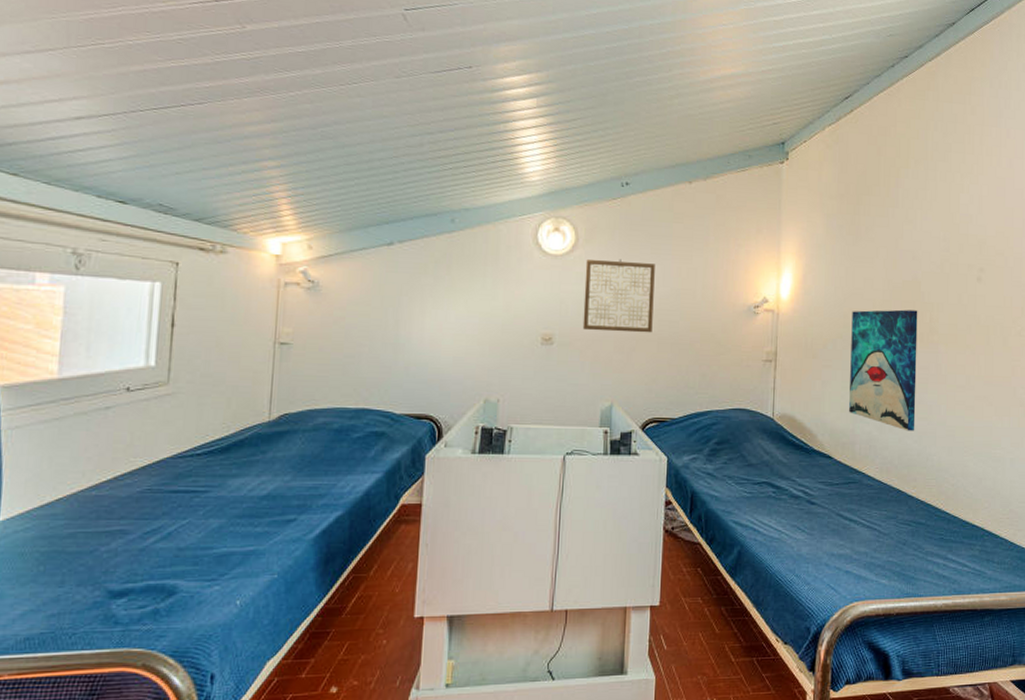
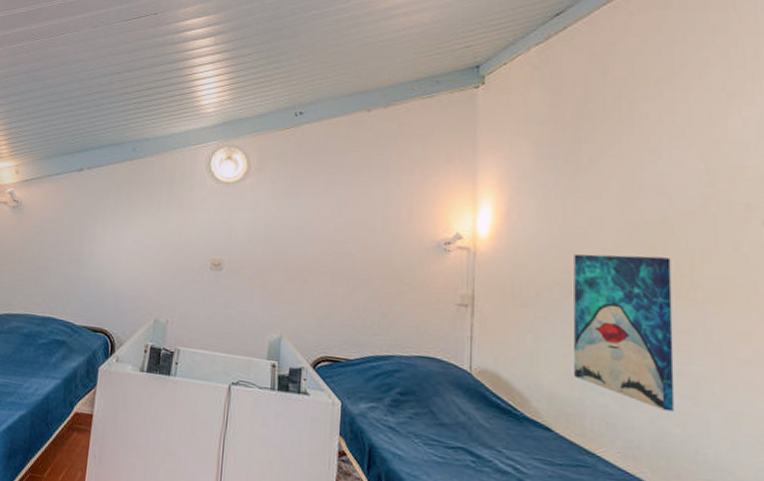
wall art: present [582,259,655,333] -> none [252,188,330,265]

